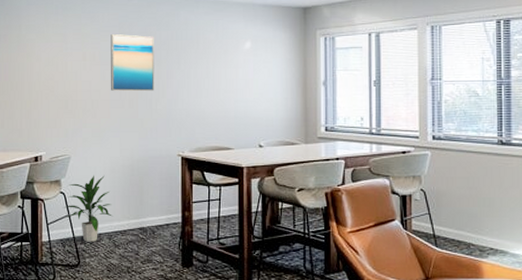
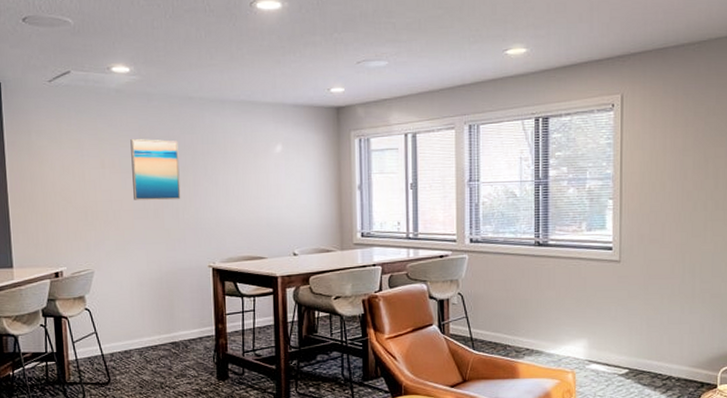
indoor plant: present [63,175,113,242] -> none [89,289,143,359]

